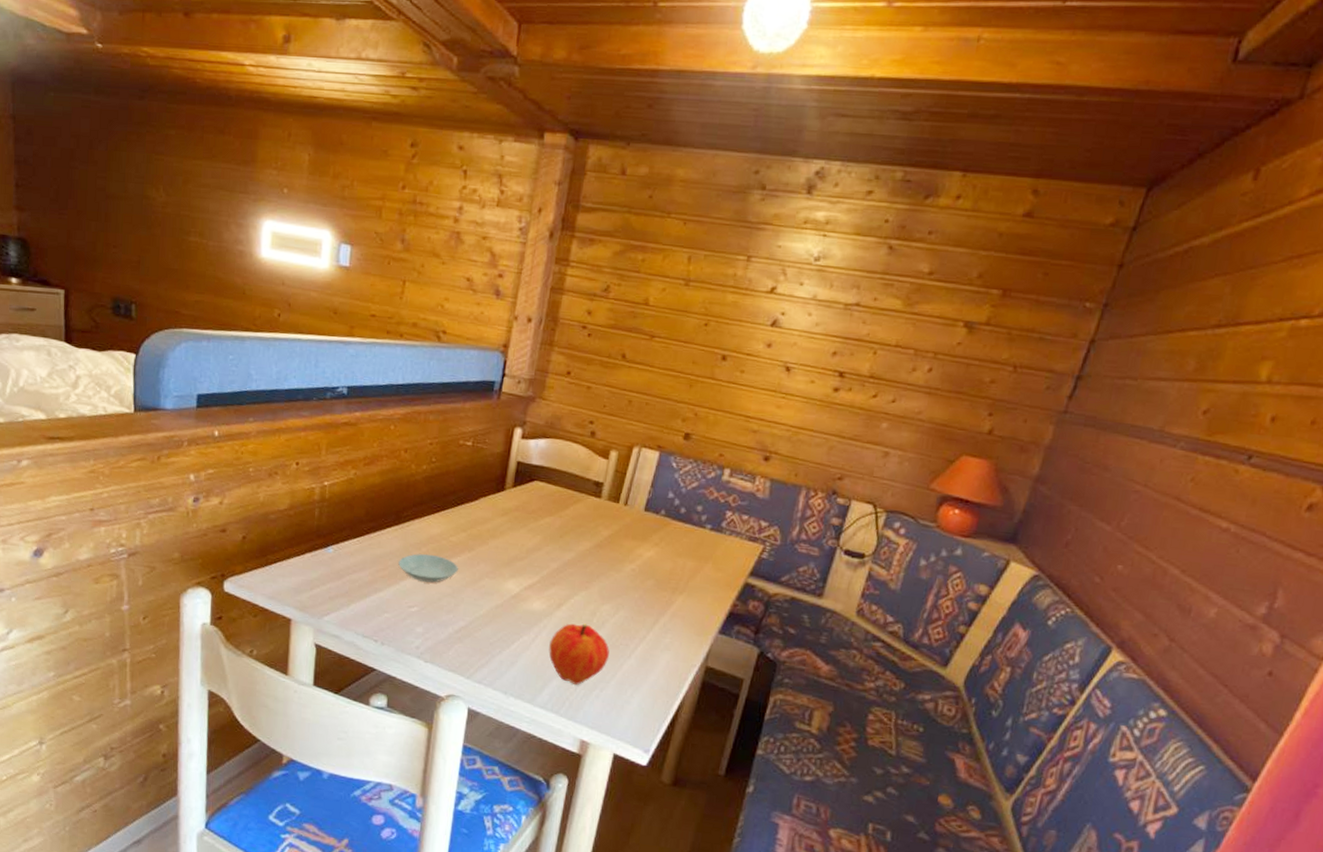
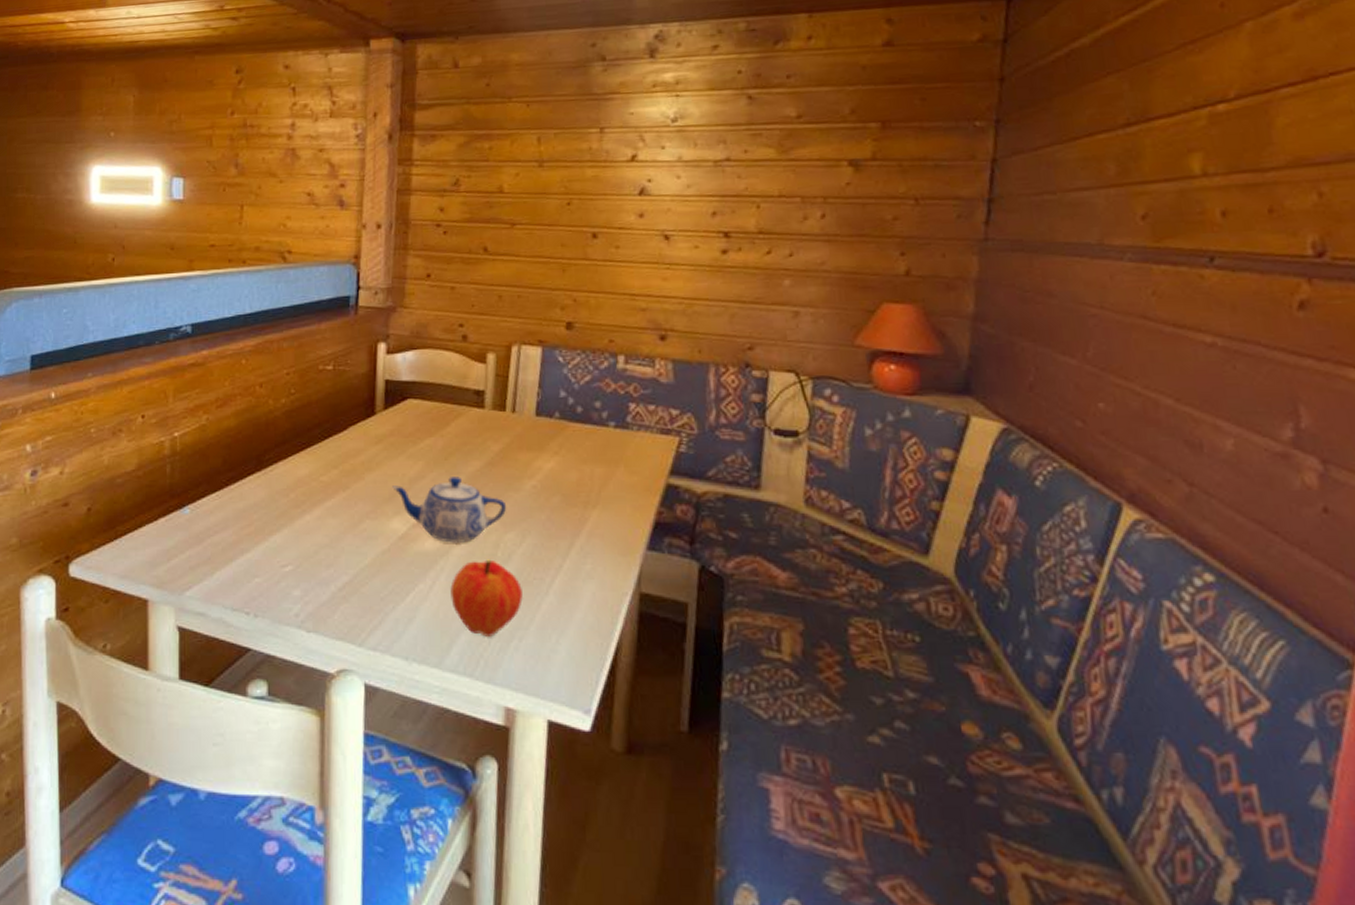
saucer: present [398,553,458,583] -> none [265,500,334,534]
teapot: none [511,552,608,608] -> present [392,477,507,543]

